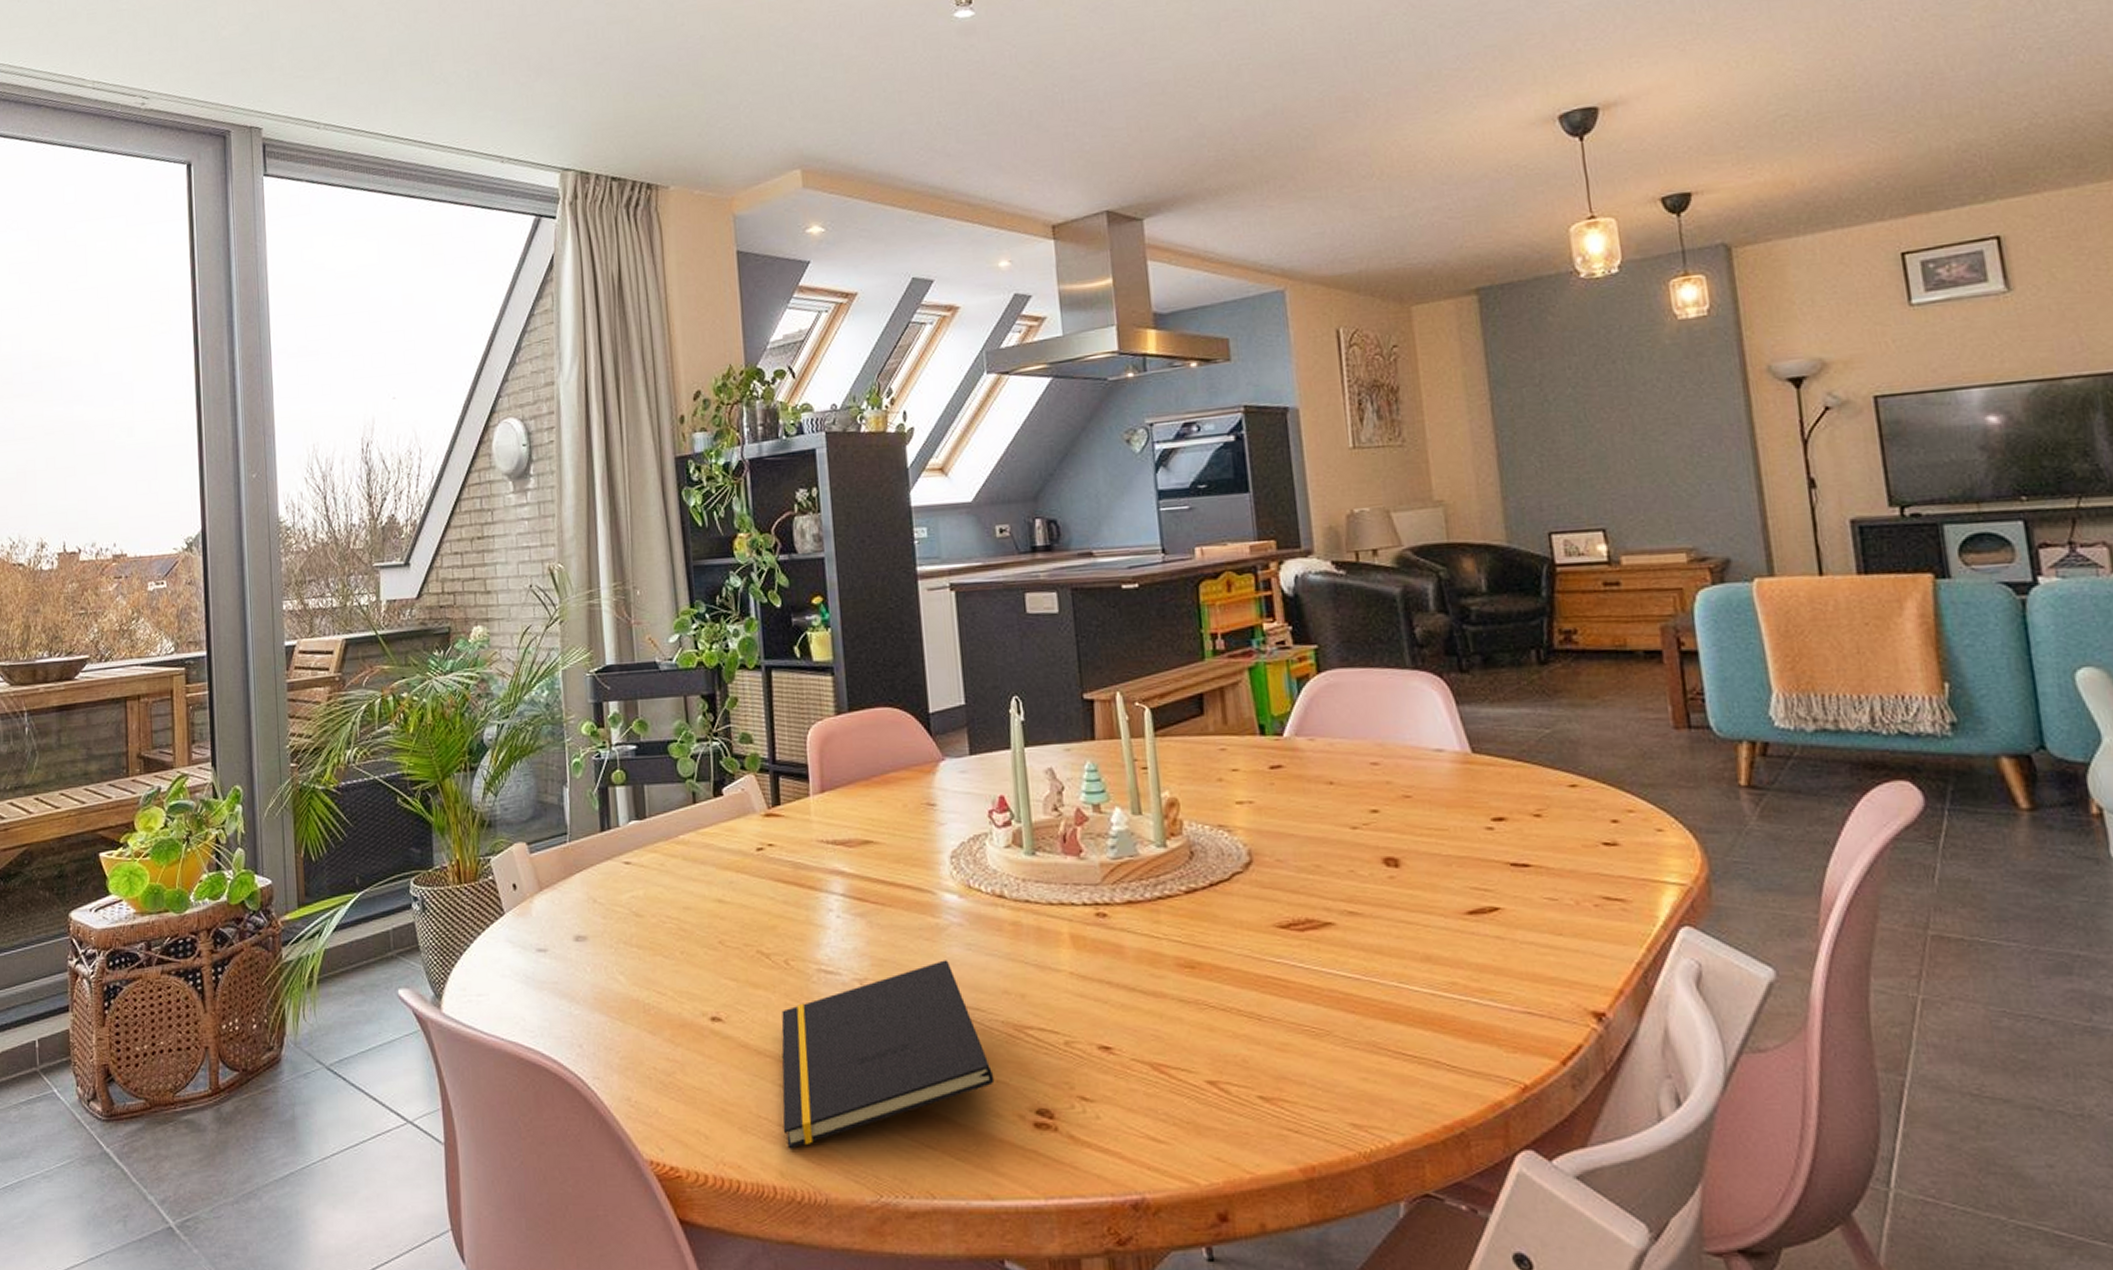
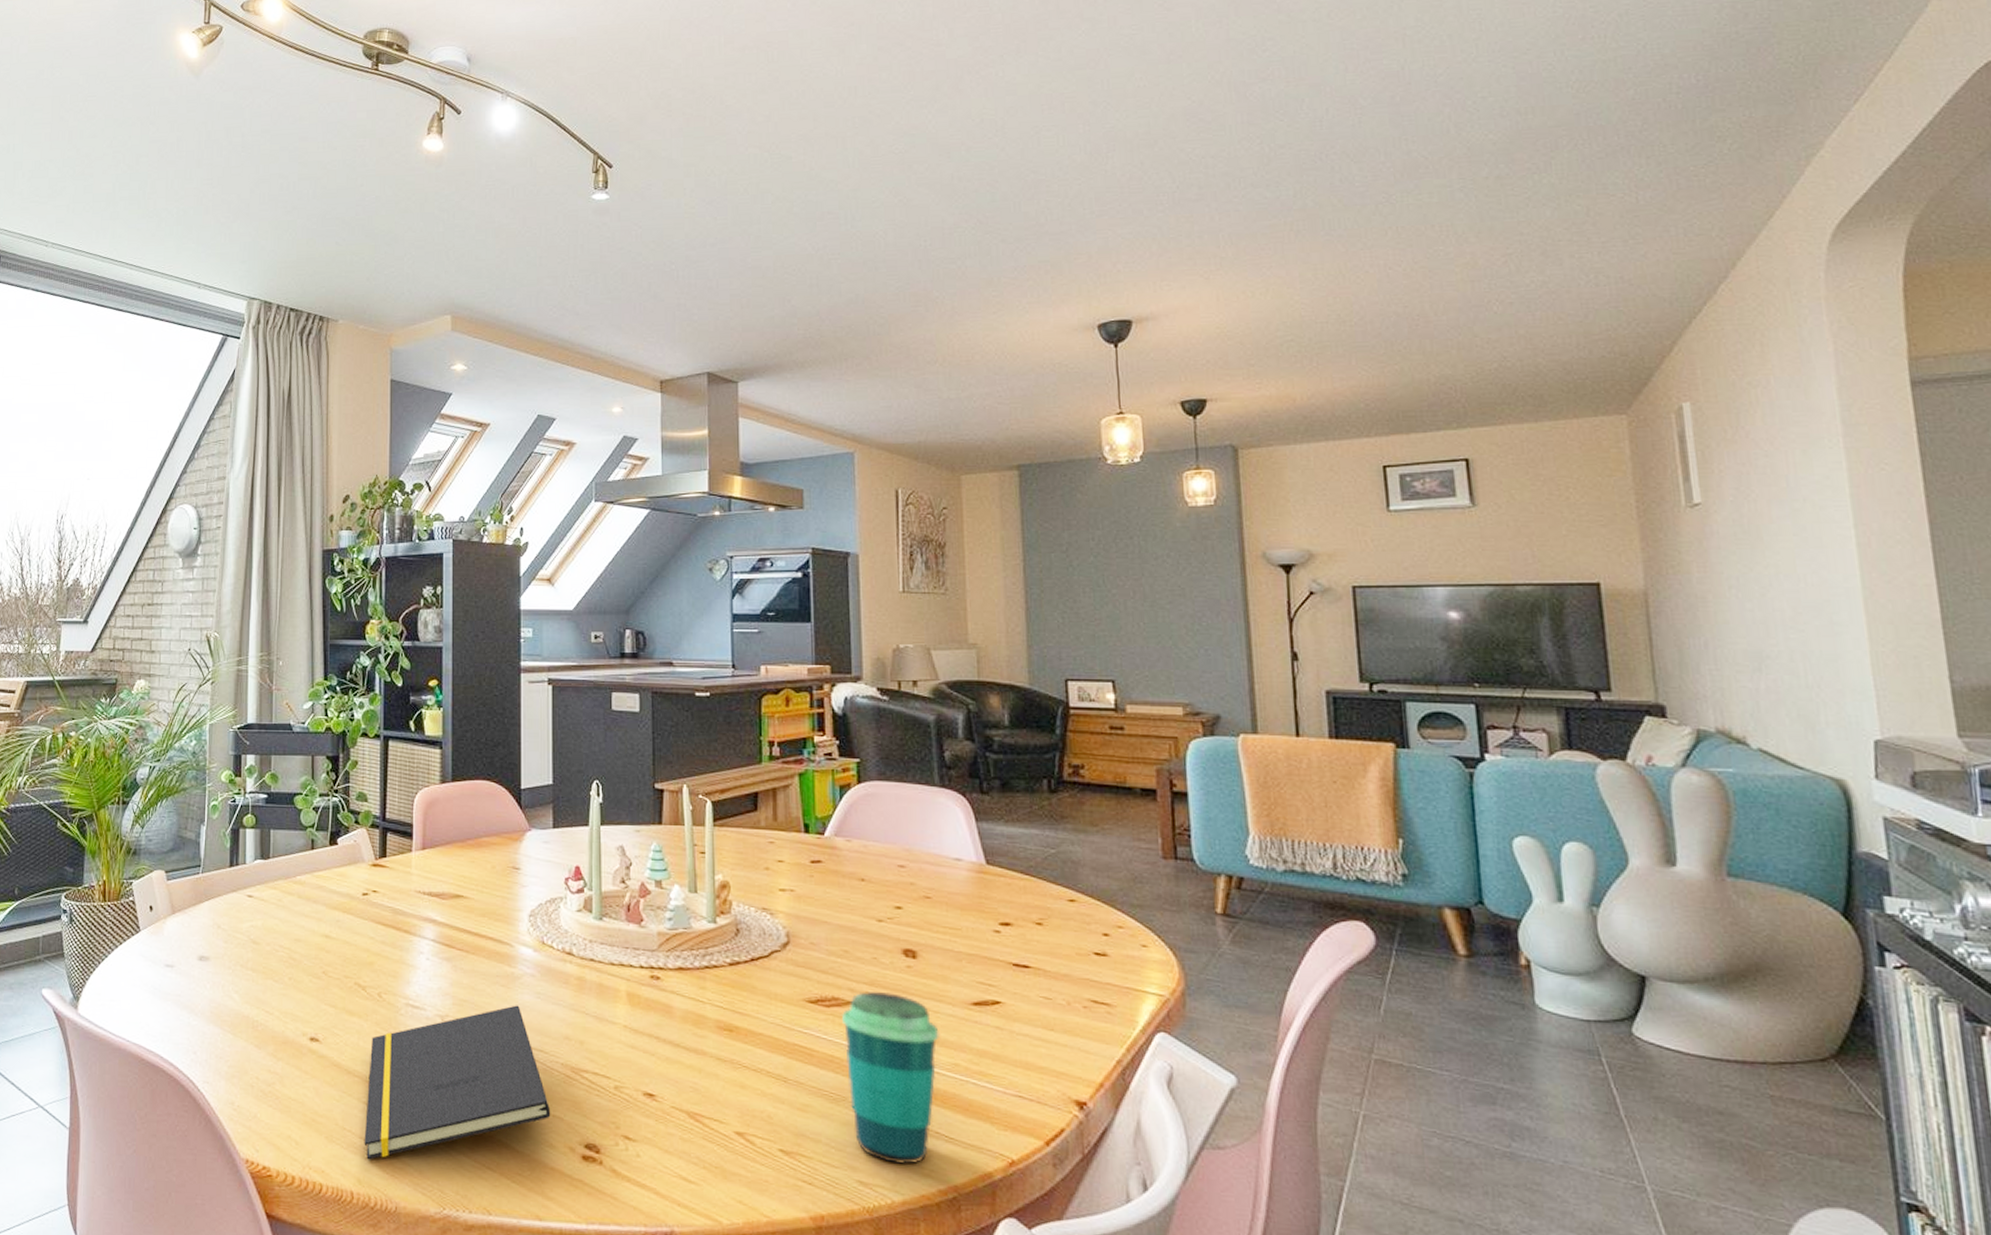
cup: none [1317,909,1432,1100] -> present [841,992,939,1164]

